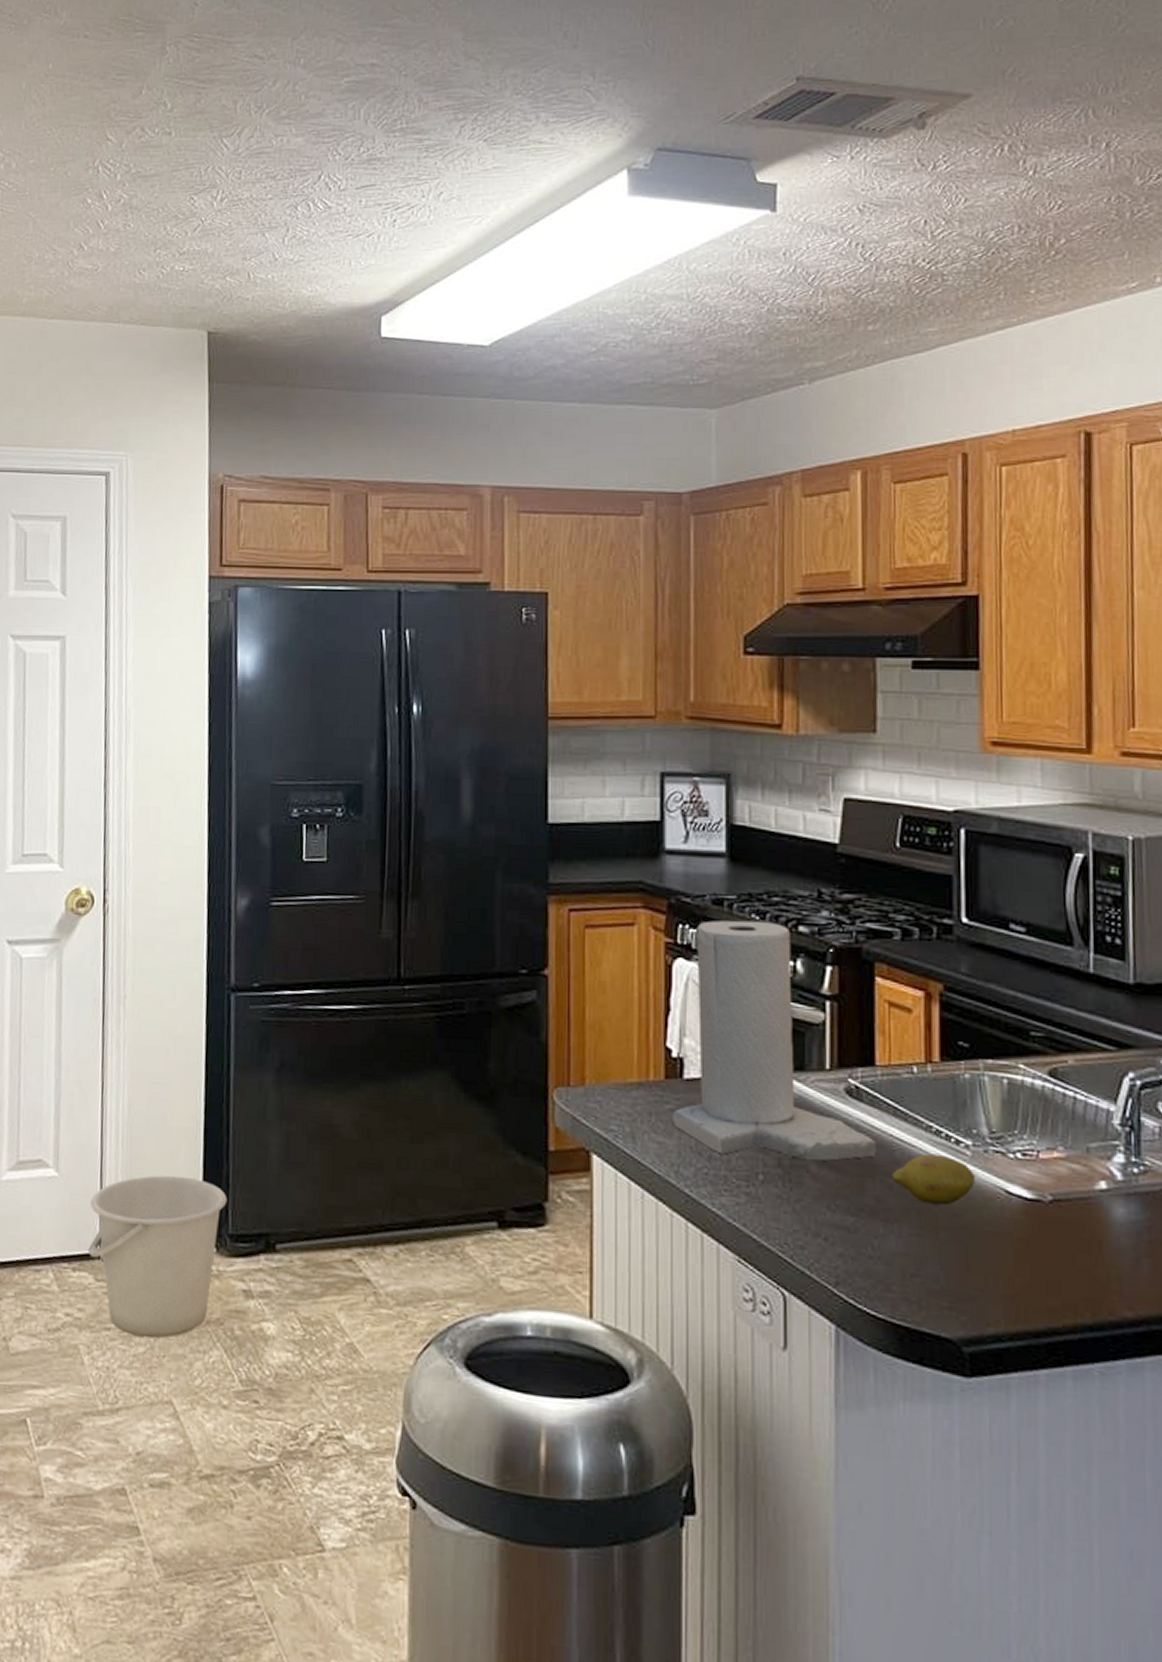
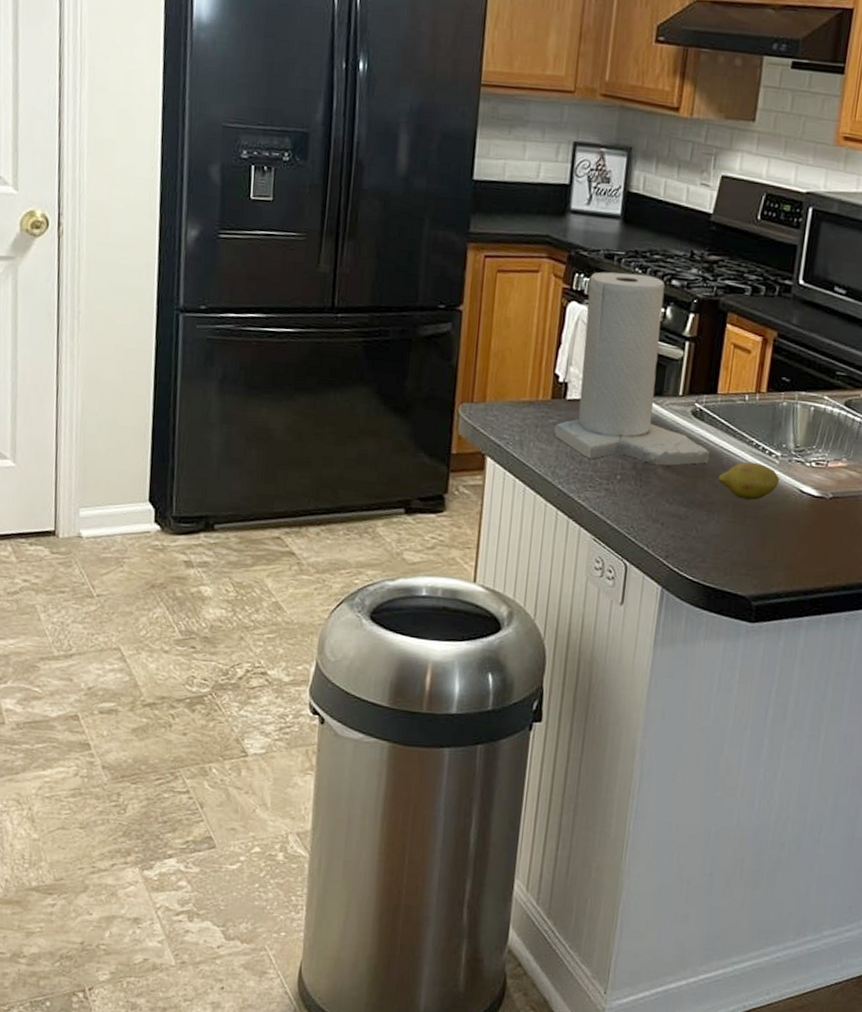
bucket: present [87,1175,227,1339] -> none [43,467,172,599]

